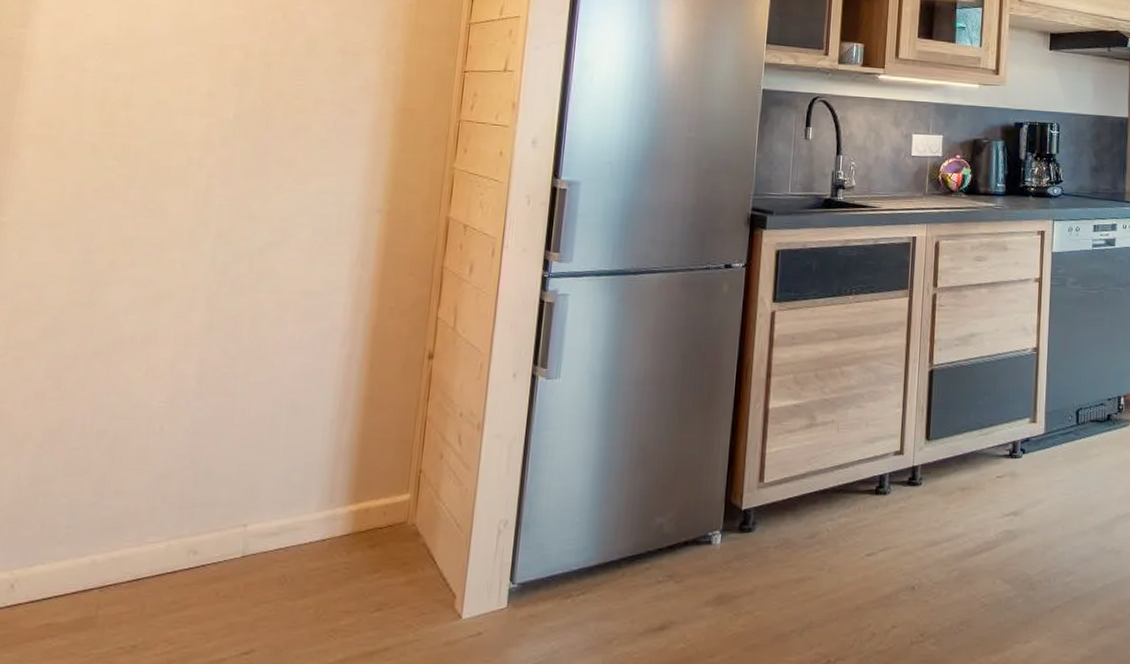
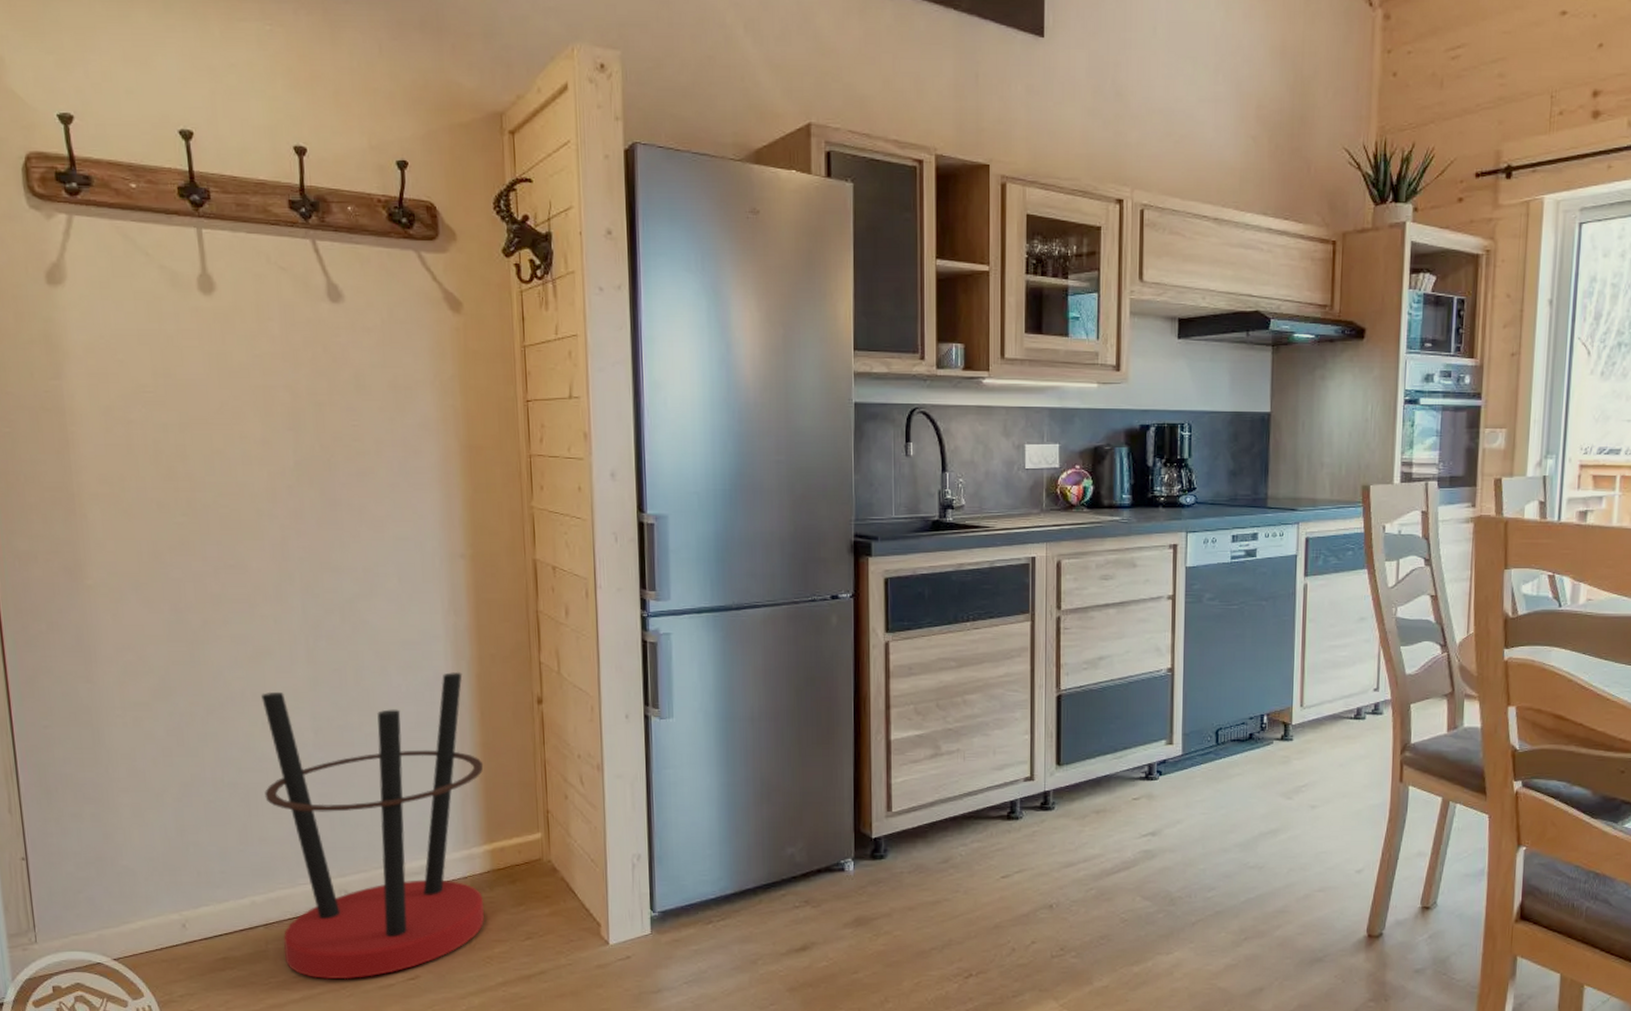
umbrella stand: none [114,324,364,653] -> present [261,672,484,980]

